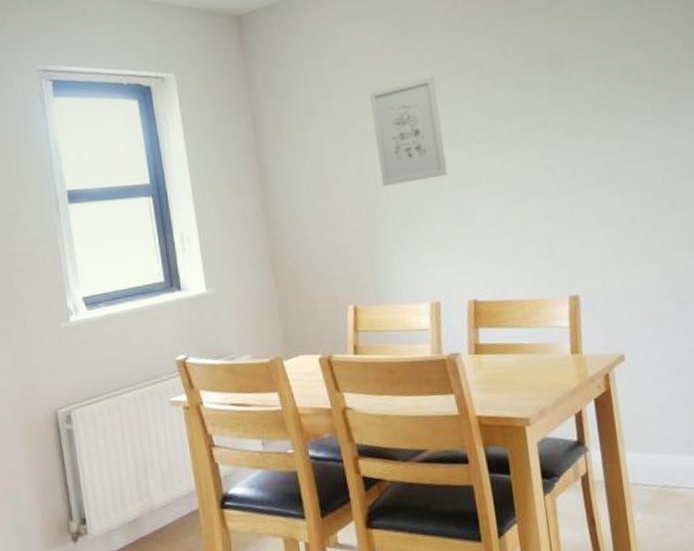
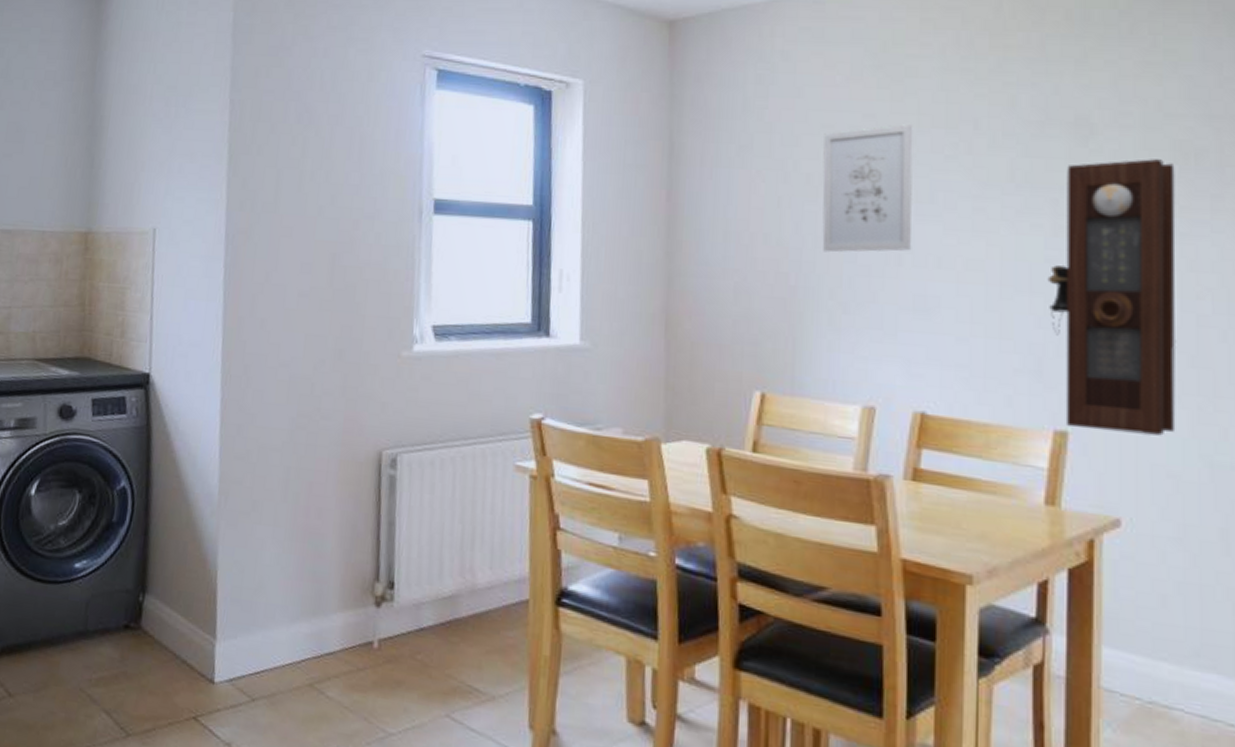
pendulum clock: none [548,79,651,292] -> present [1047,159,1176,436]

